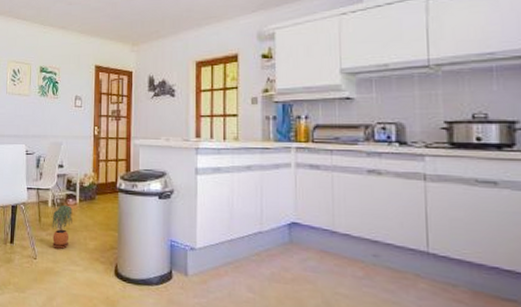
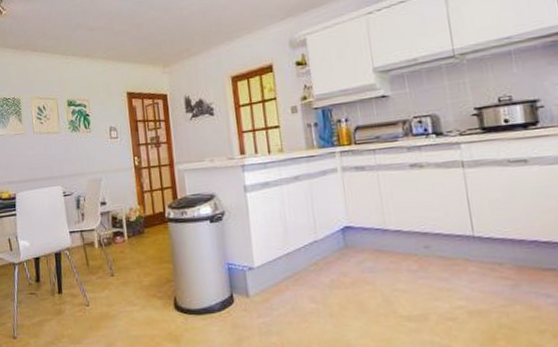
potted plant: present [52,205,73,249] -> none [101,244,123,291]

